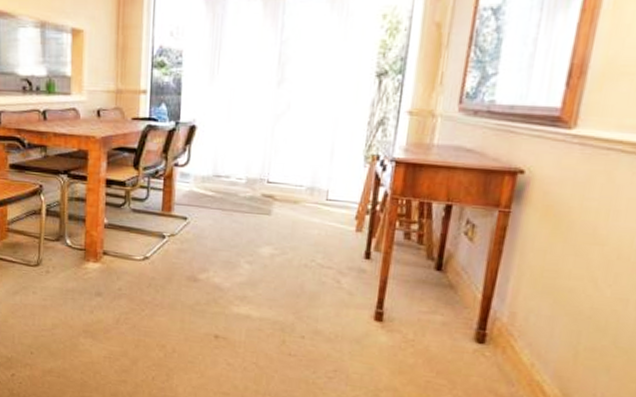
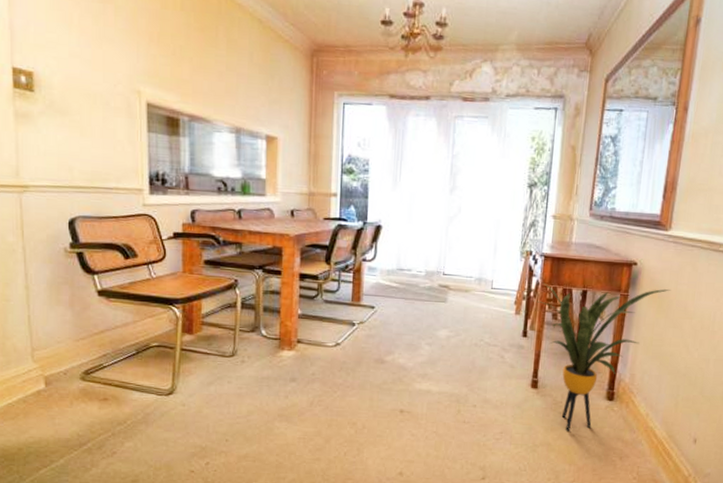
house plant: none [379,194,572,376] -> present [533,282,670,430]

